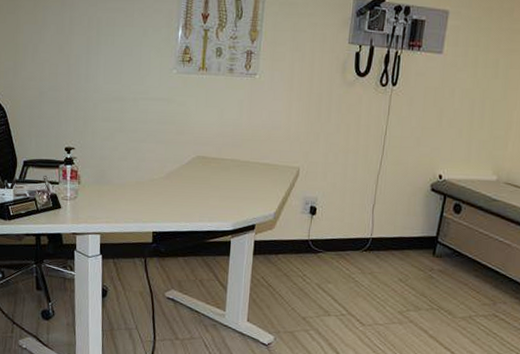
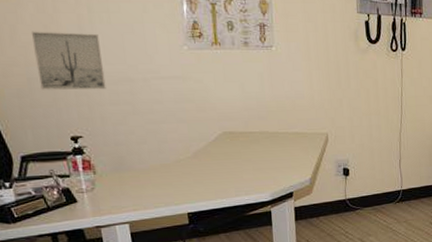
wall art: none [48,50,102,107] -> present [31,31,106,90]

